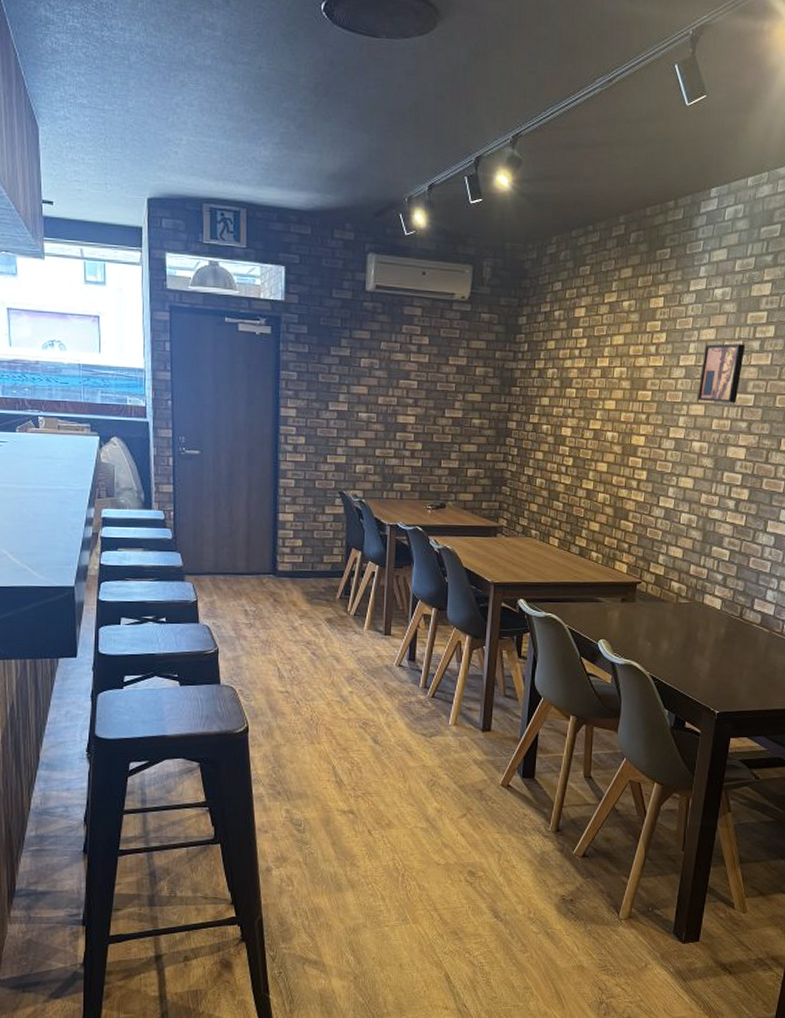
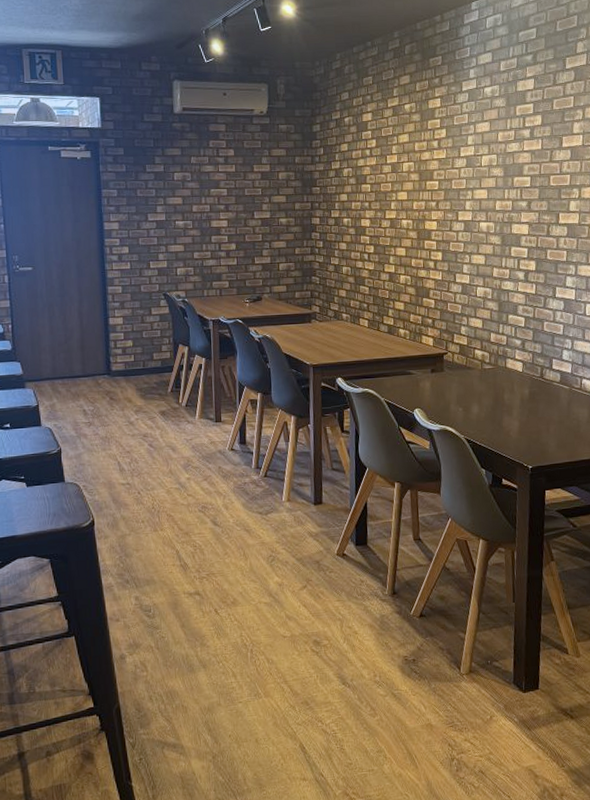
wall art: present [697,343,746,404] -> none [480,133,518,186]

